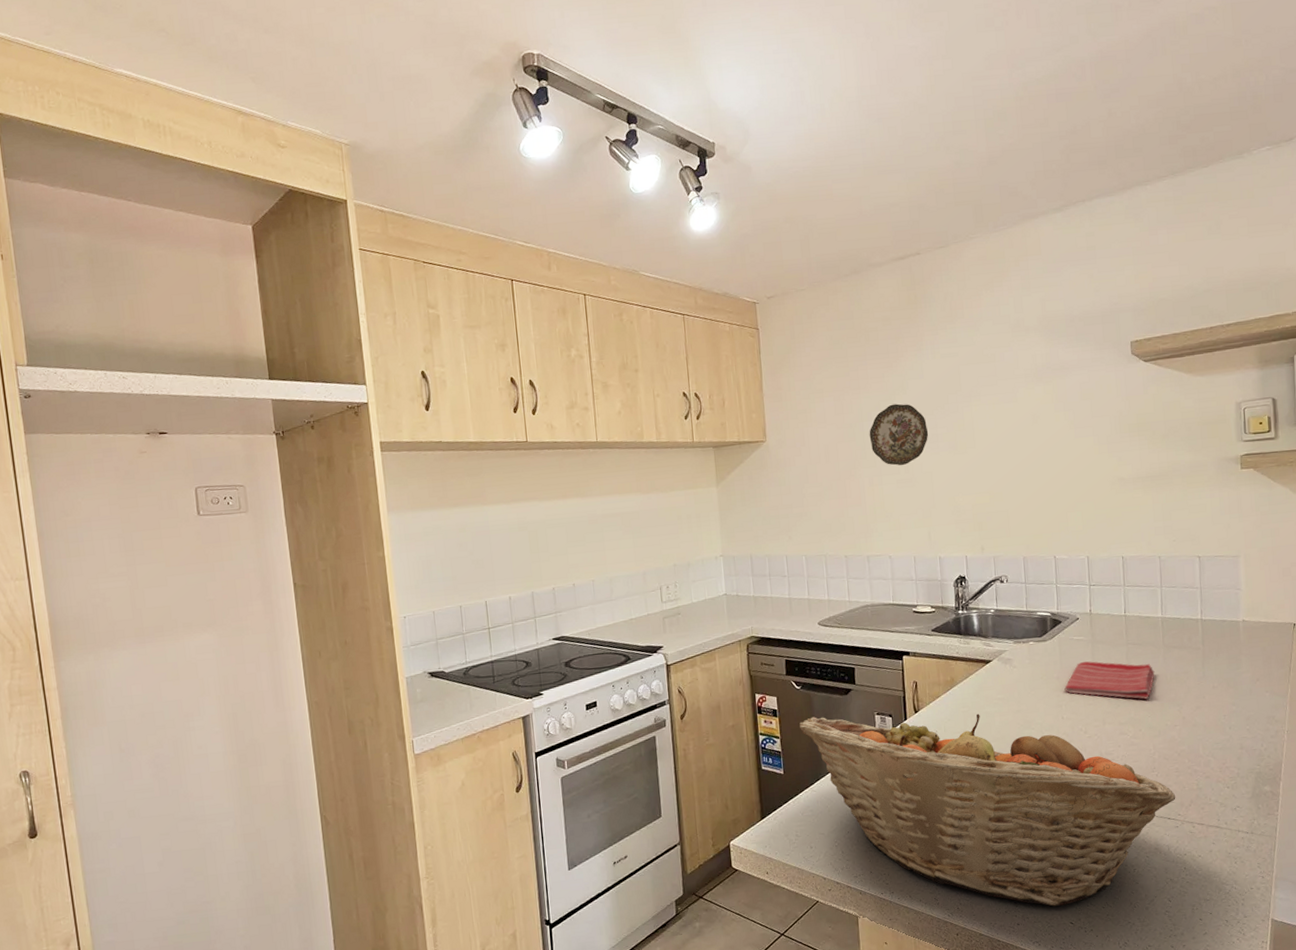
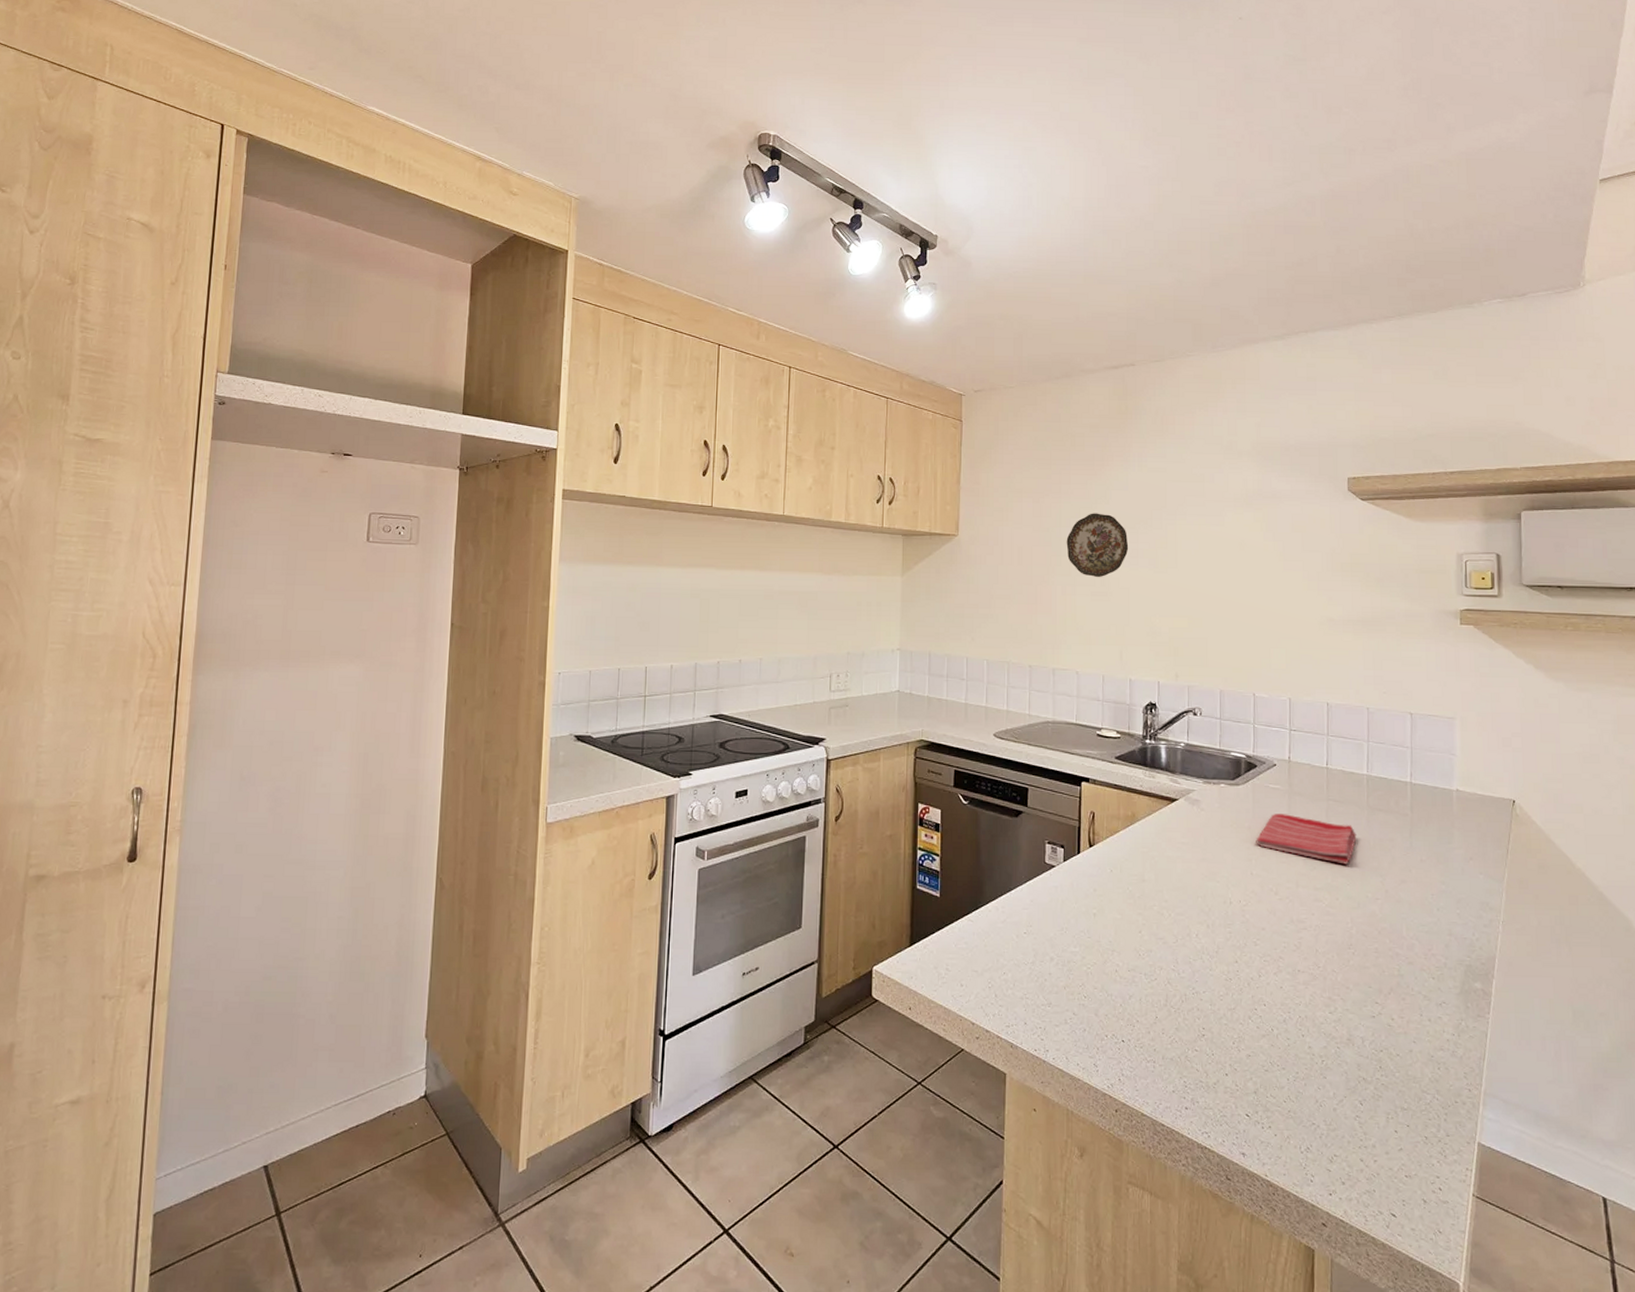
fruit basket: present [799,713,1176,906] -> none [963,837,1374,1093]

